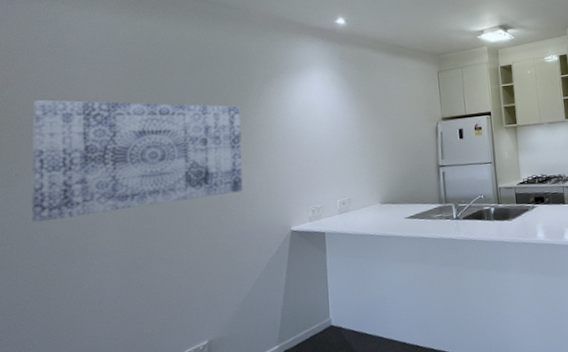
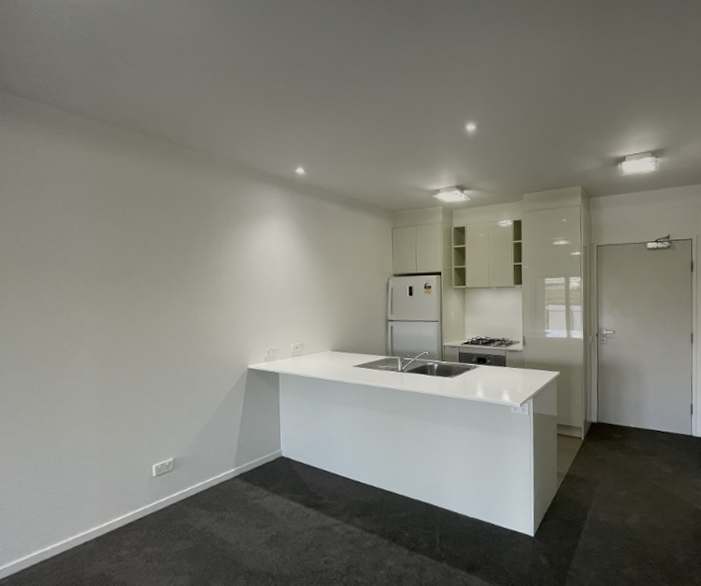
wall art: present [31,99,243,222] -> none [16,227,205,340]

